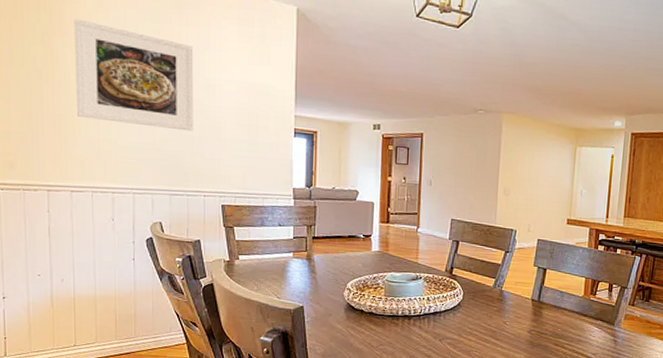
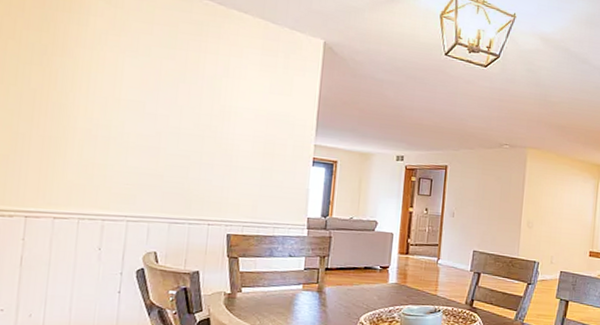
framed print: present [74,18,194,131] -> none [71,40,211,158]

